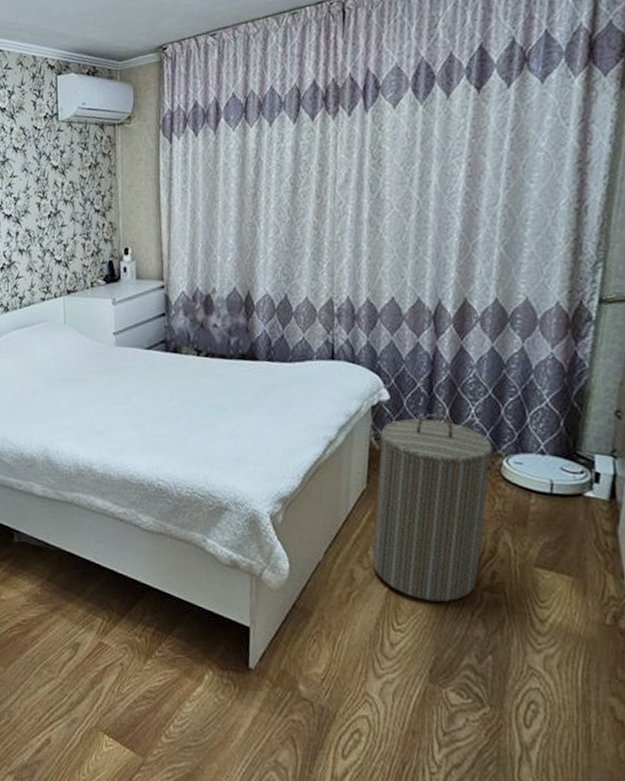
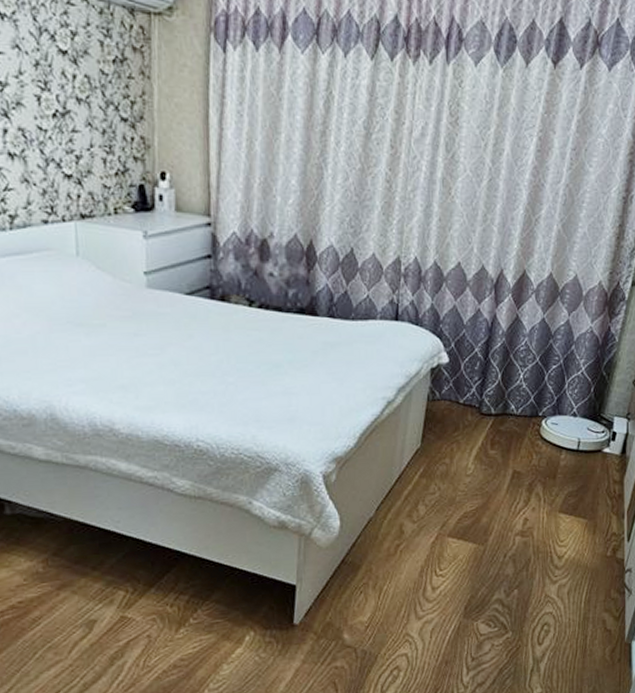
laundry hamper: present [369,413,506,602] -> none [421,377,545,548]

